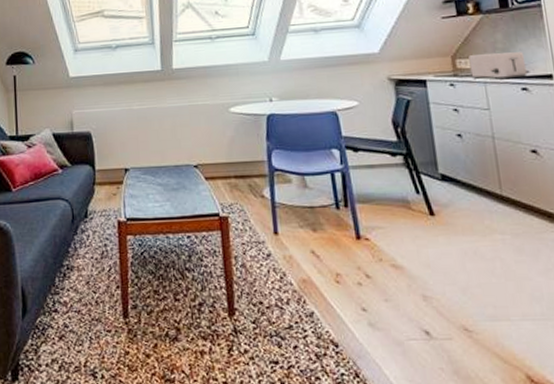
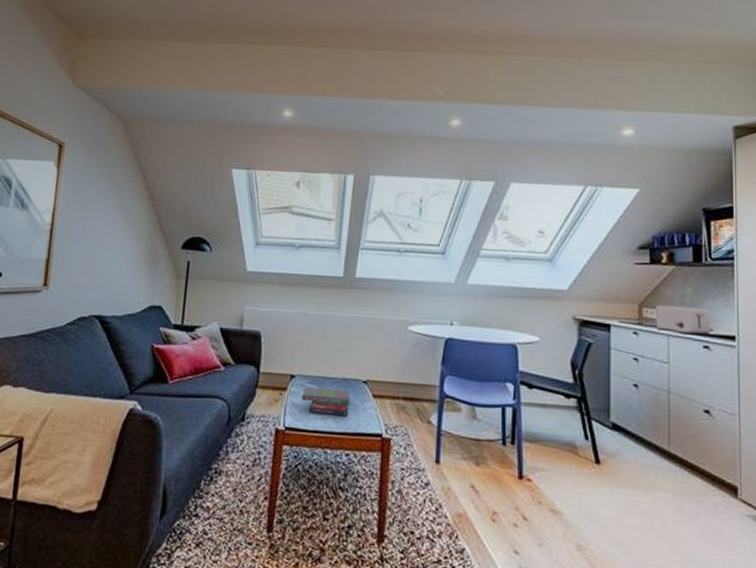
books: none [138,176,184,202] -> present [302,387,350,417]

